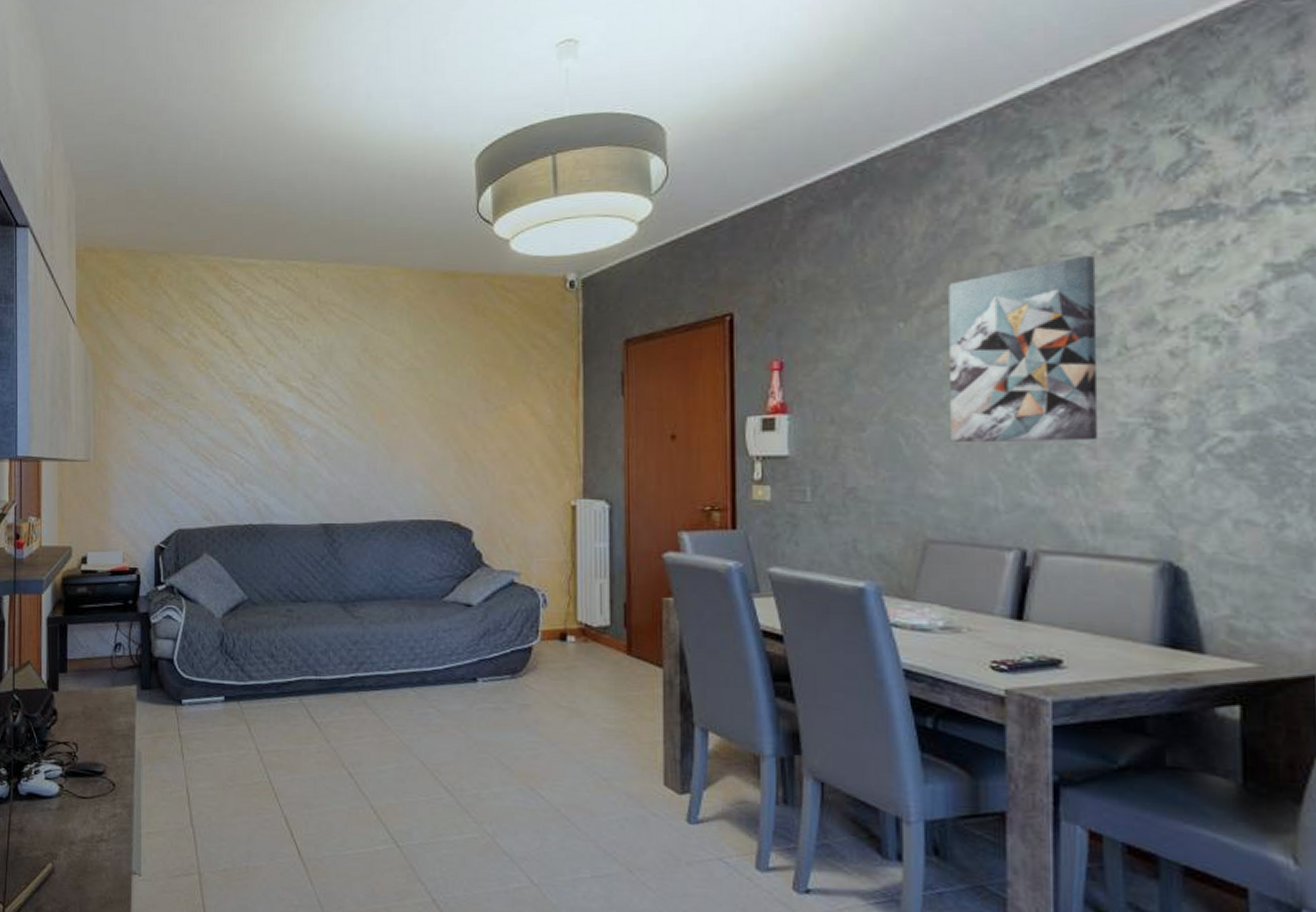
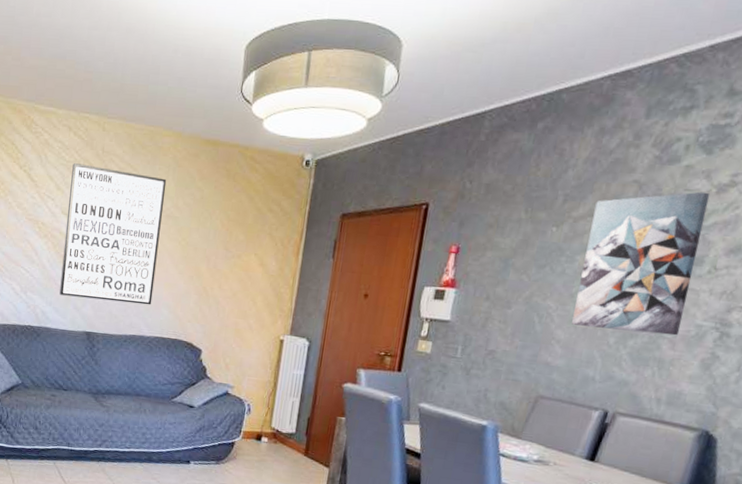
wall art: none [283,320,401,482] -> present [59,163,167,305]

